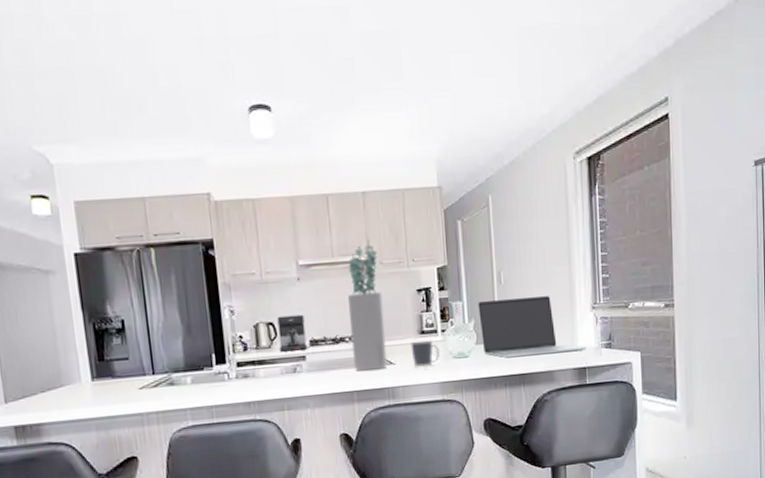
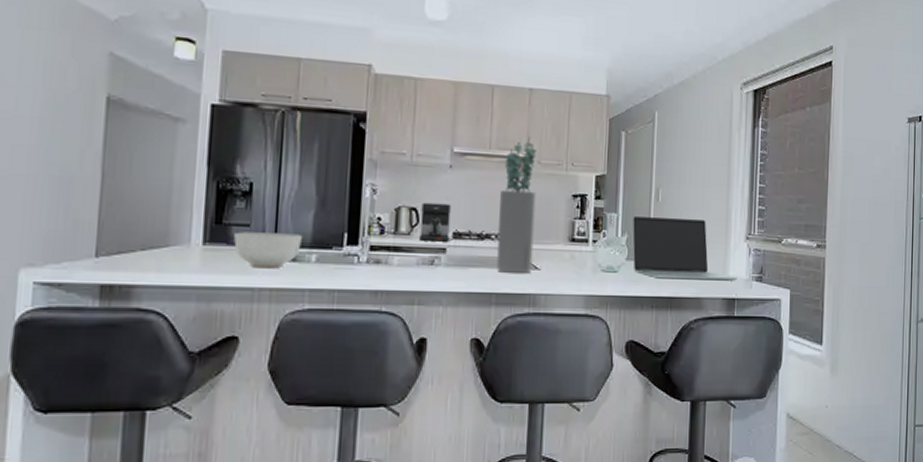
bowl: none [117,360,177,396] -> present [234,232,303,269]
mug: present [410,340,440,369] -> none [558,248,588,279]

